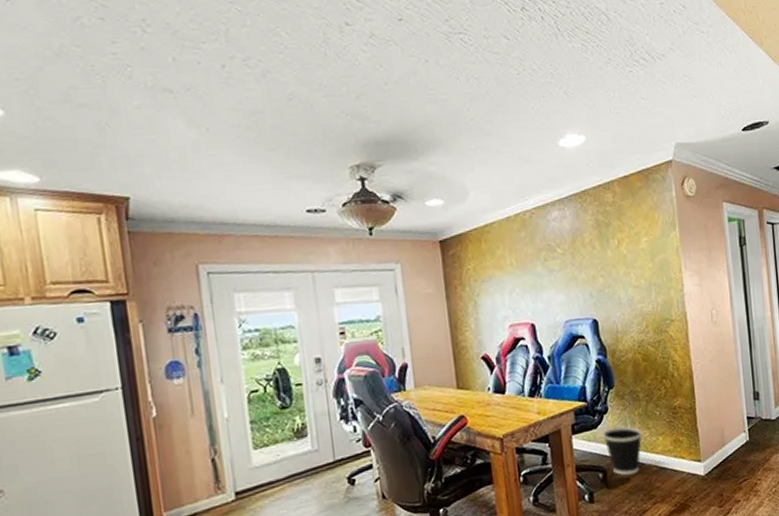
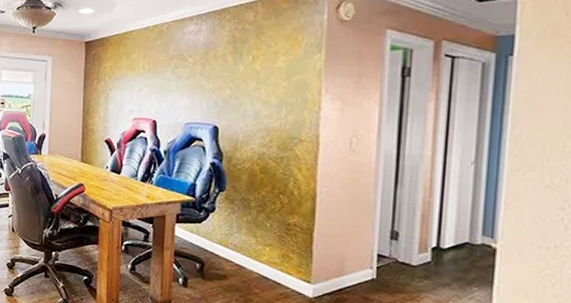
wastebasket: present [603,426,642,476] -> none [206,226,248,274]

